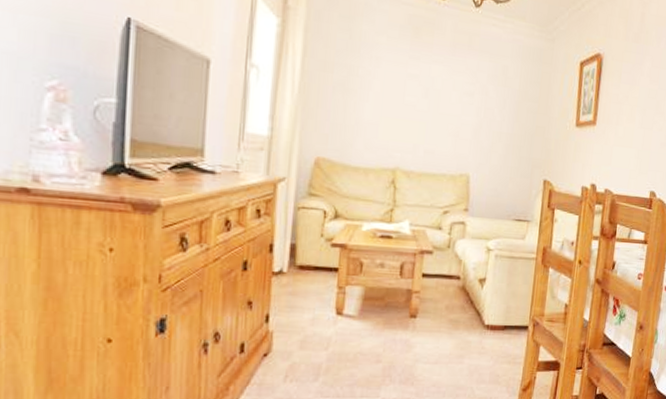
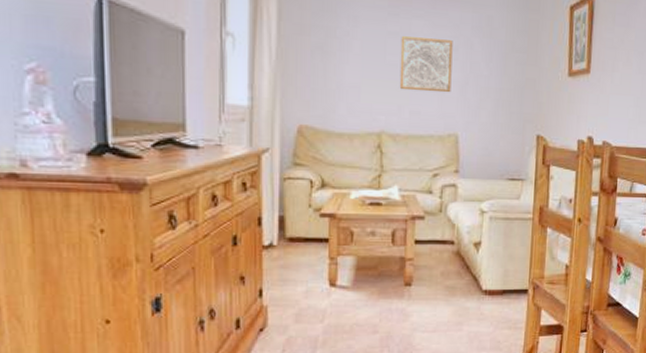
wall art: none [416,79,470,135] -> present [399,36,453,93]

